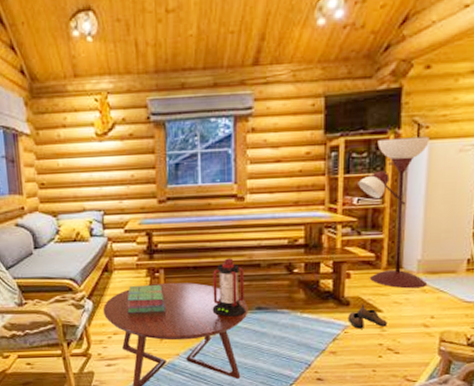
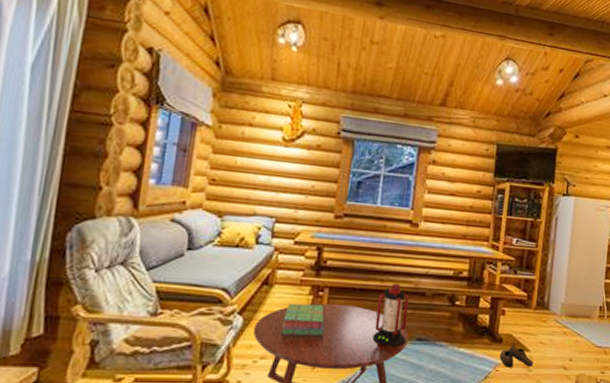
floor lamp: present [358,136,430,289] -> none [518,189,575,331]

